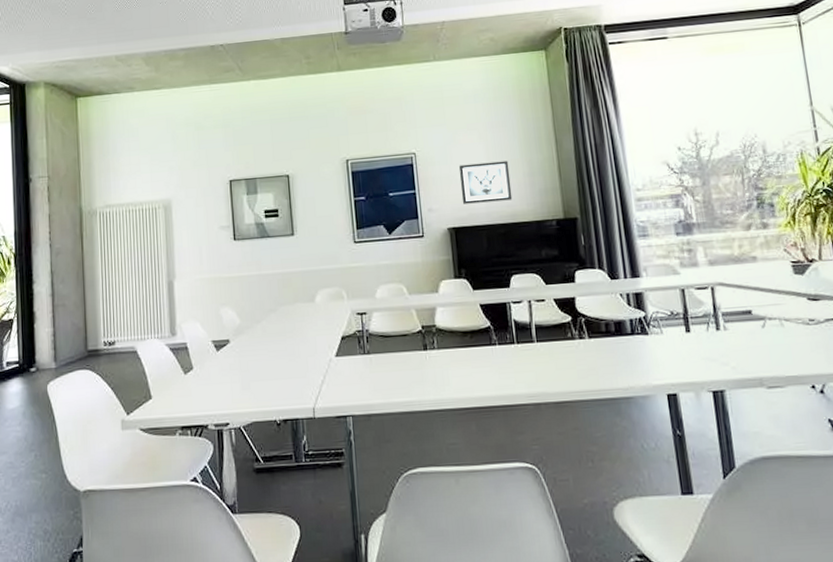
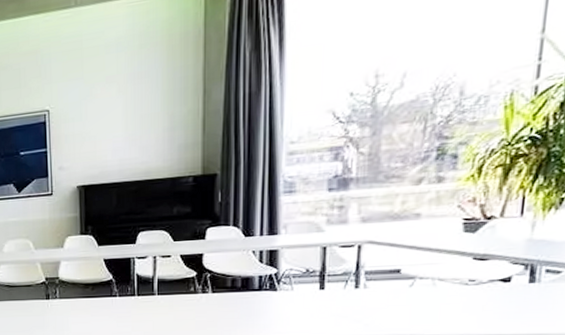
wall art: present [458,160,513,204] -> none [93,115,148,162]

